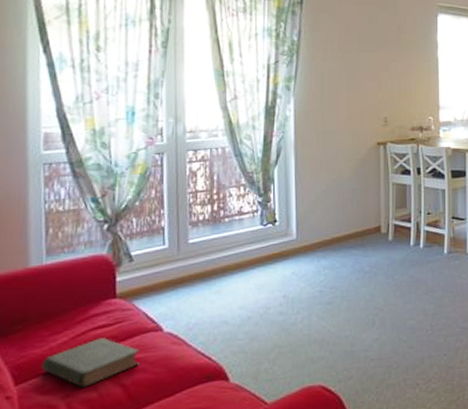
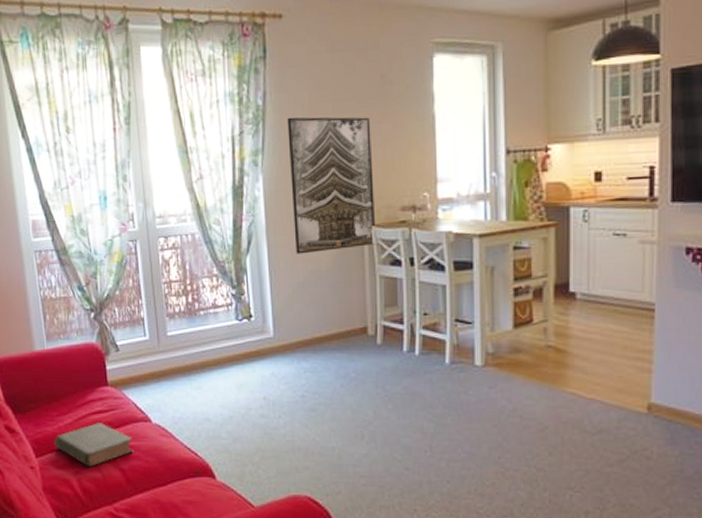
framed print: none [318,52,391,166] -> present [287,117,376,254]

